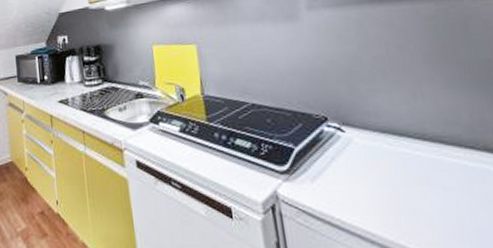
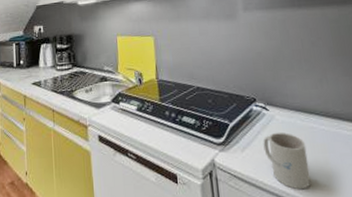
mug: none [338,158,405,231] -> present [263,132,311,190]

